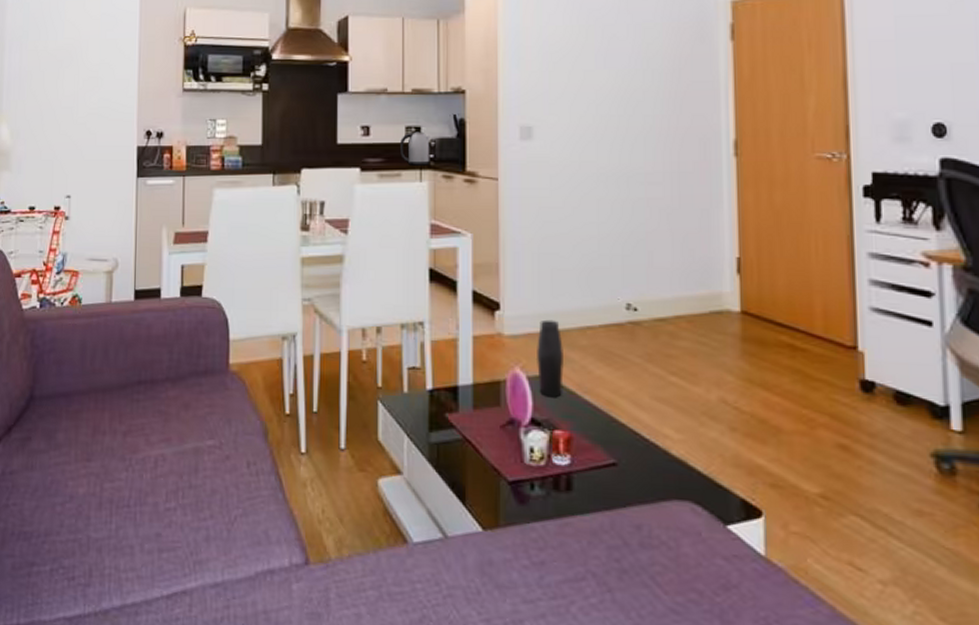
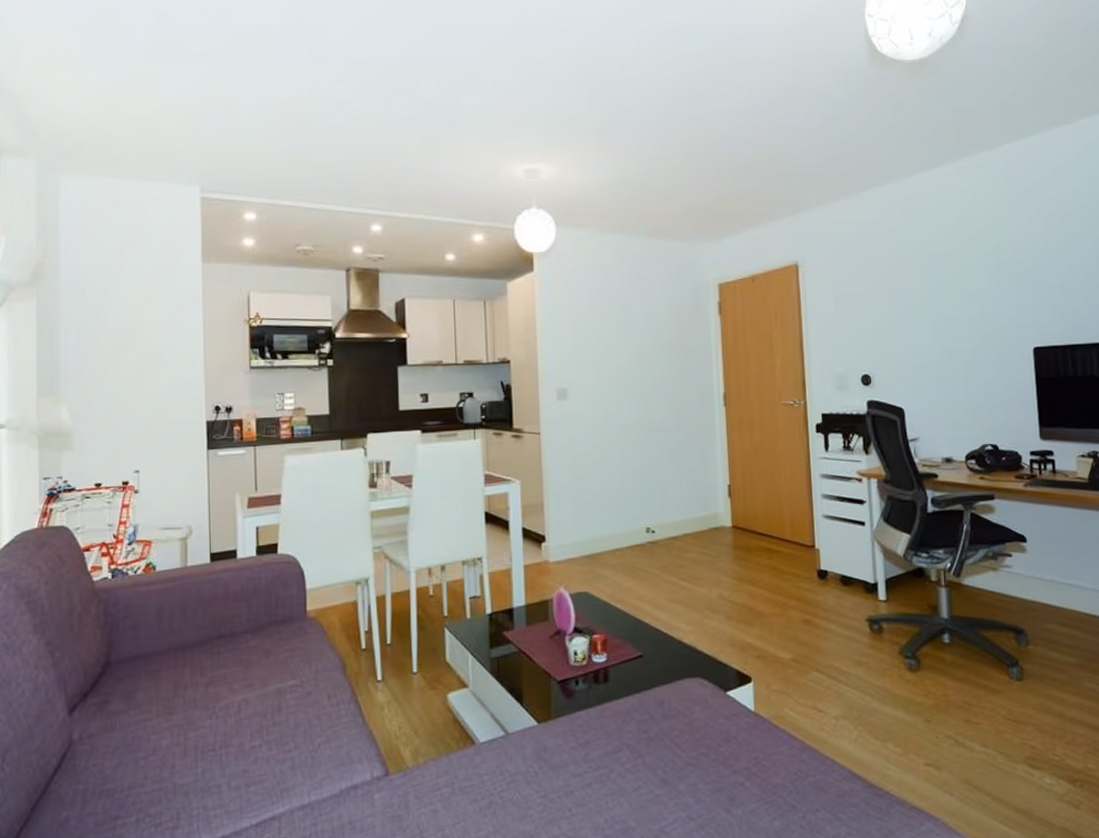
vase: present [535,319,564,398] -> none [576,546,599,609]

